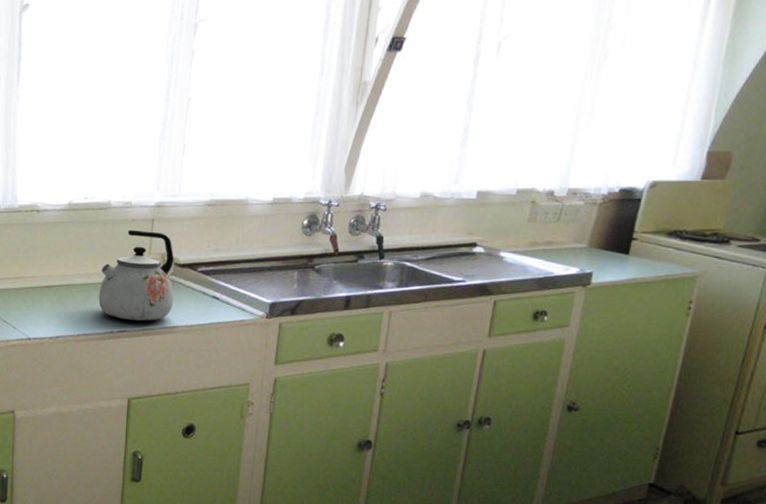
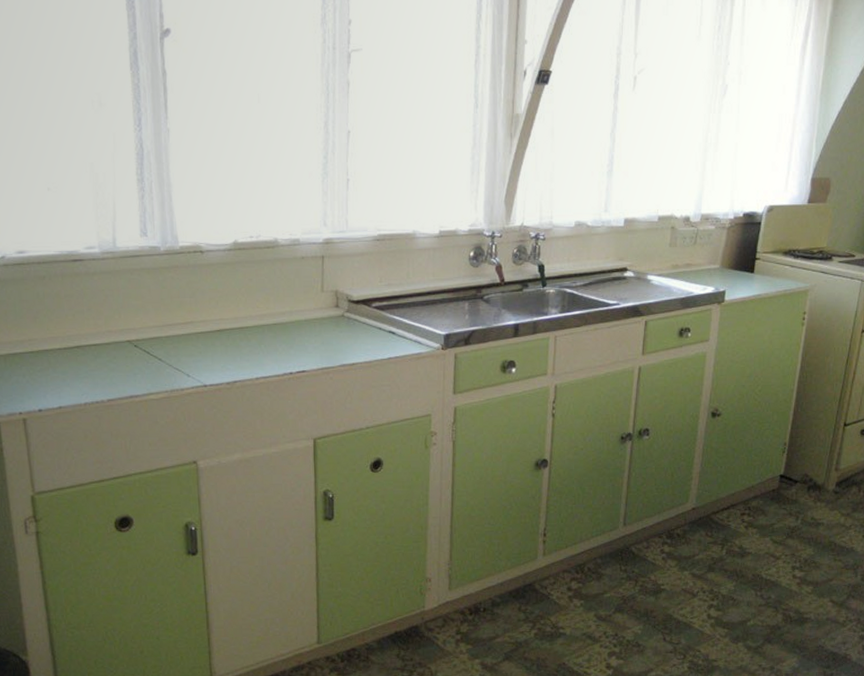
kettle: present [99,229,174,322] -> none [274,267,351,361]

